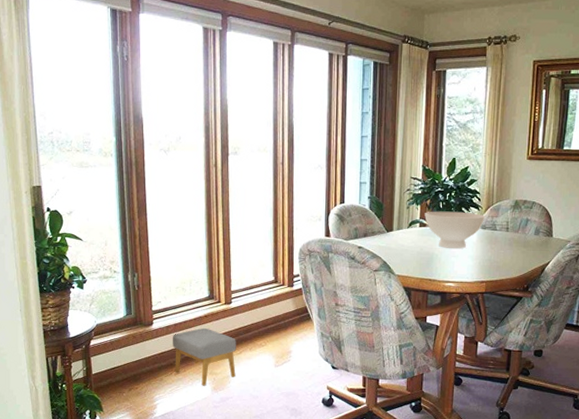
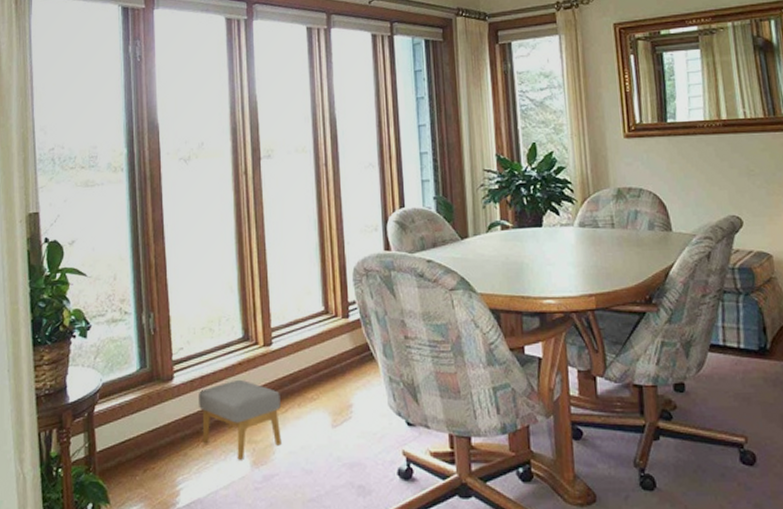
bowl: present [424,211,486,249] -> none [506,207,583,255]

